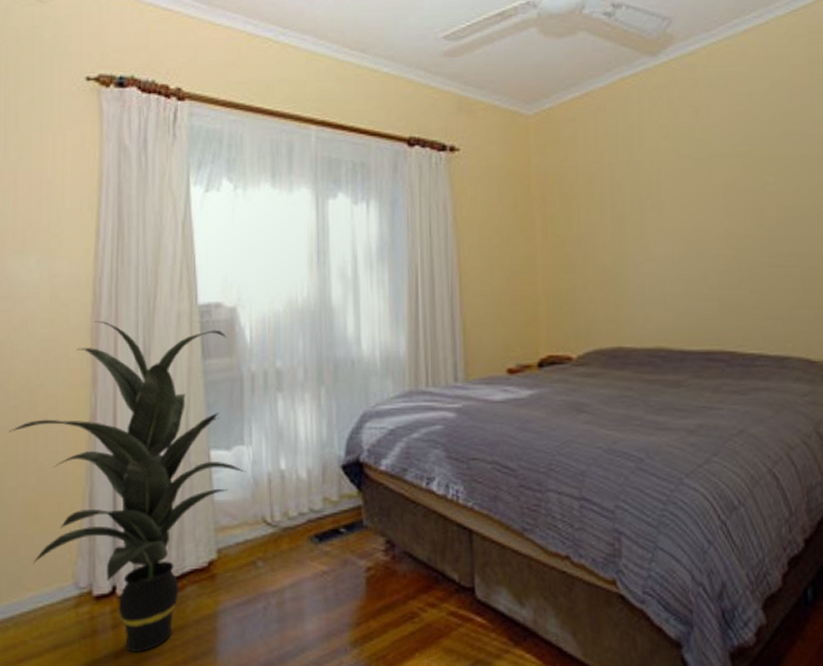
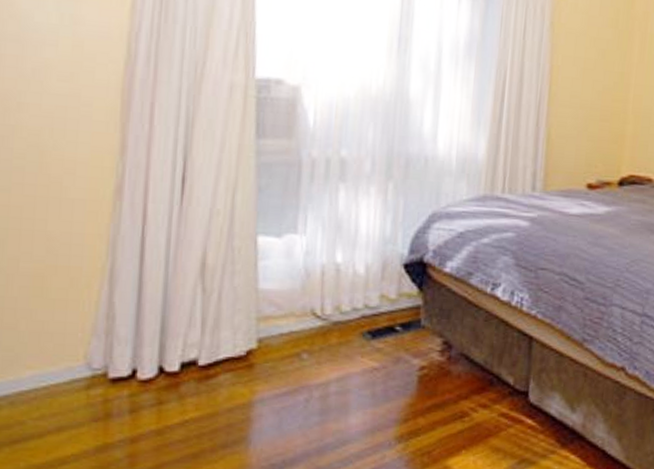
indoor plant: present [9,321,246,653] -> none [11,81,297,439]

